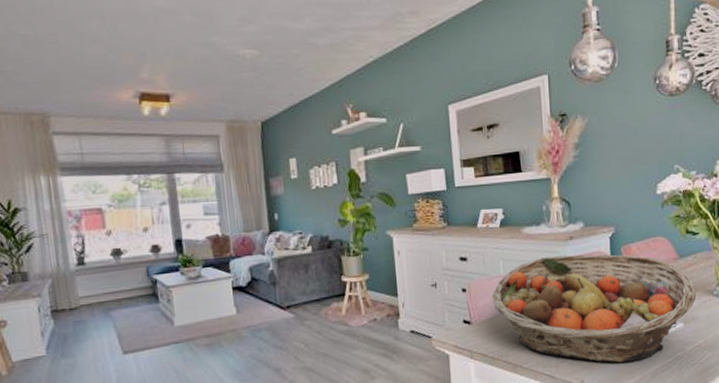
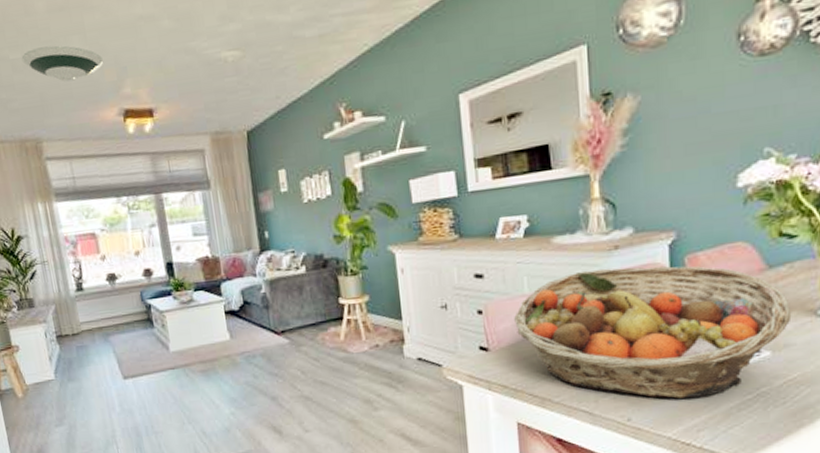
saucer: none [33,26,122,61] -> present [21,45,104,82]

